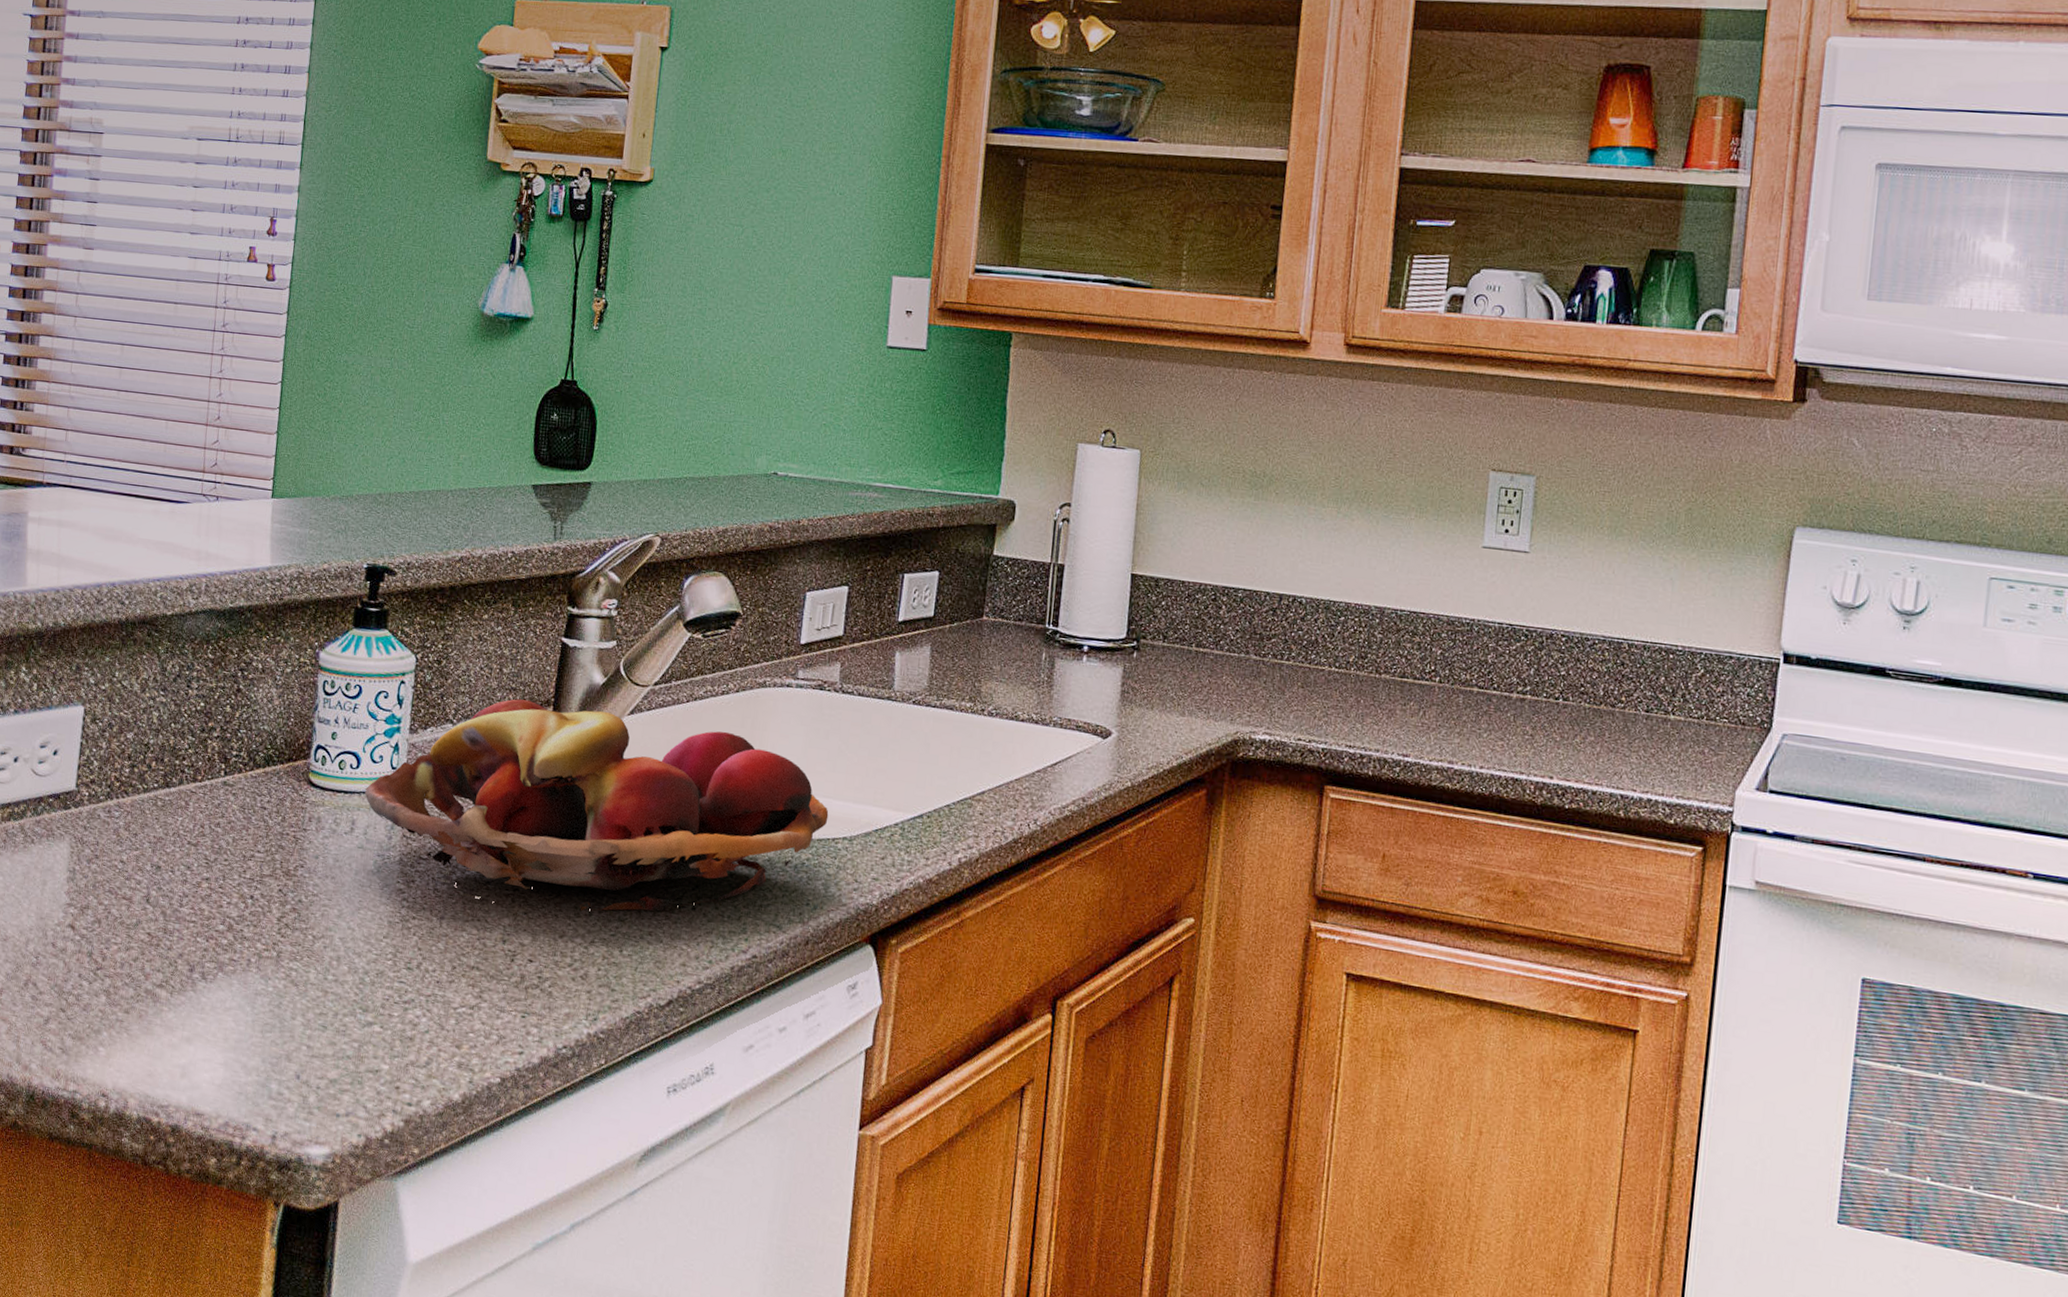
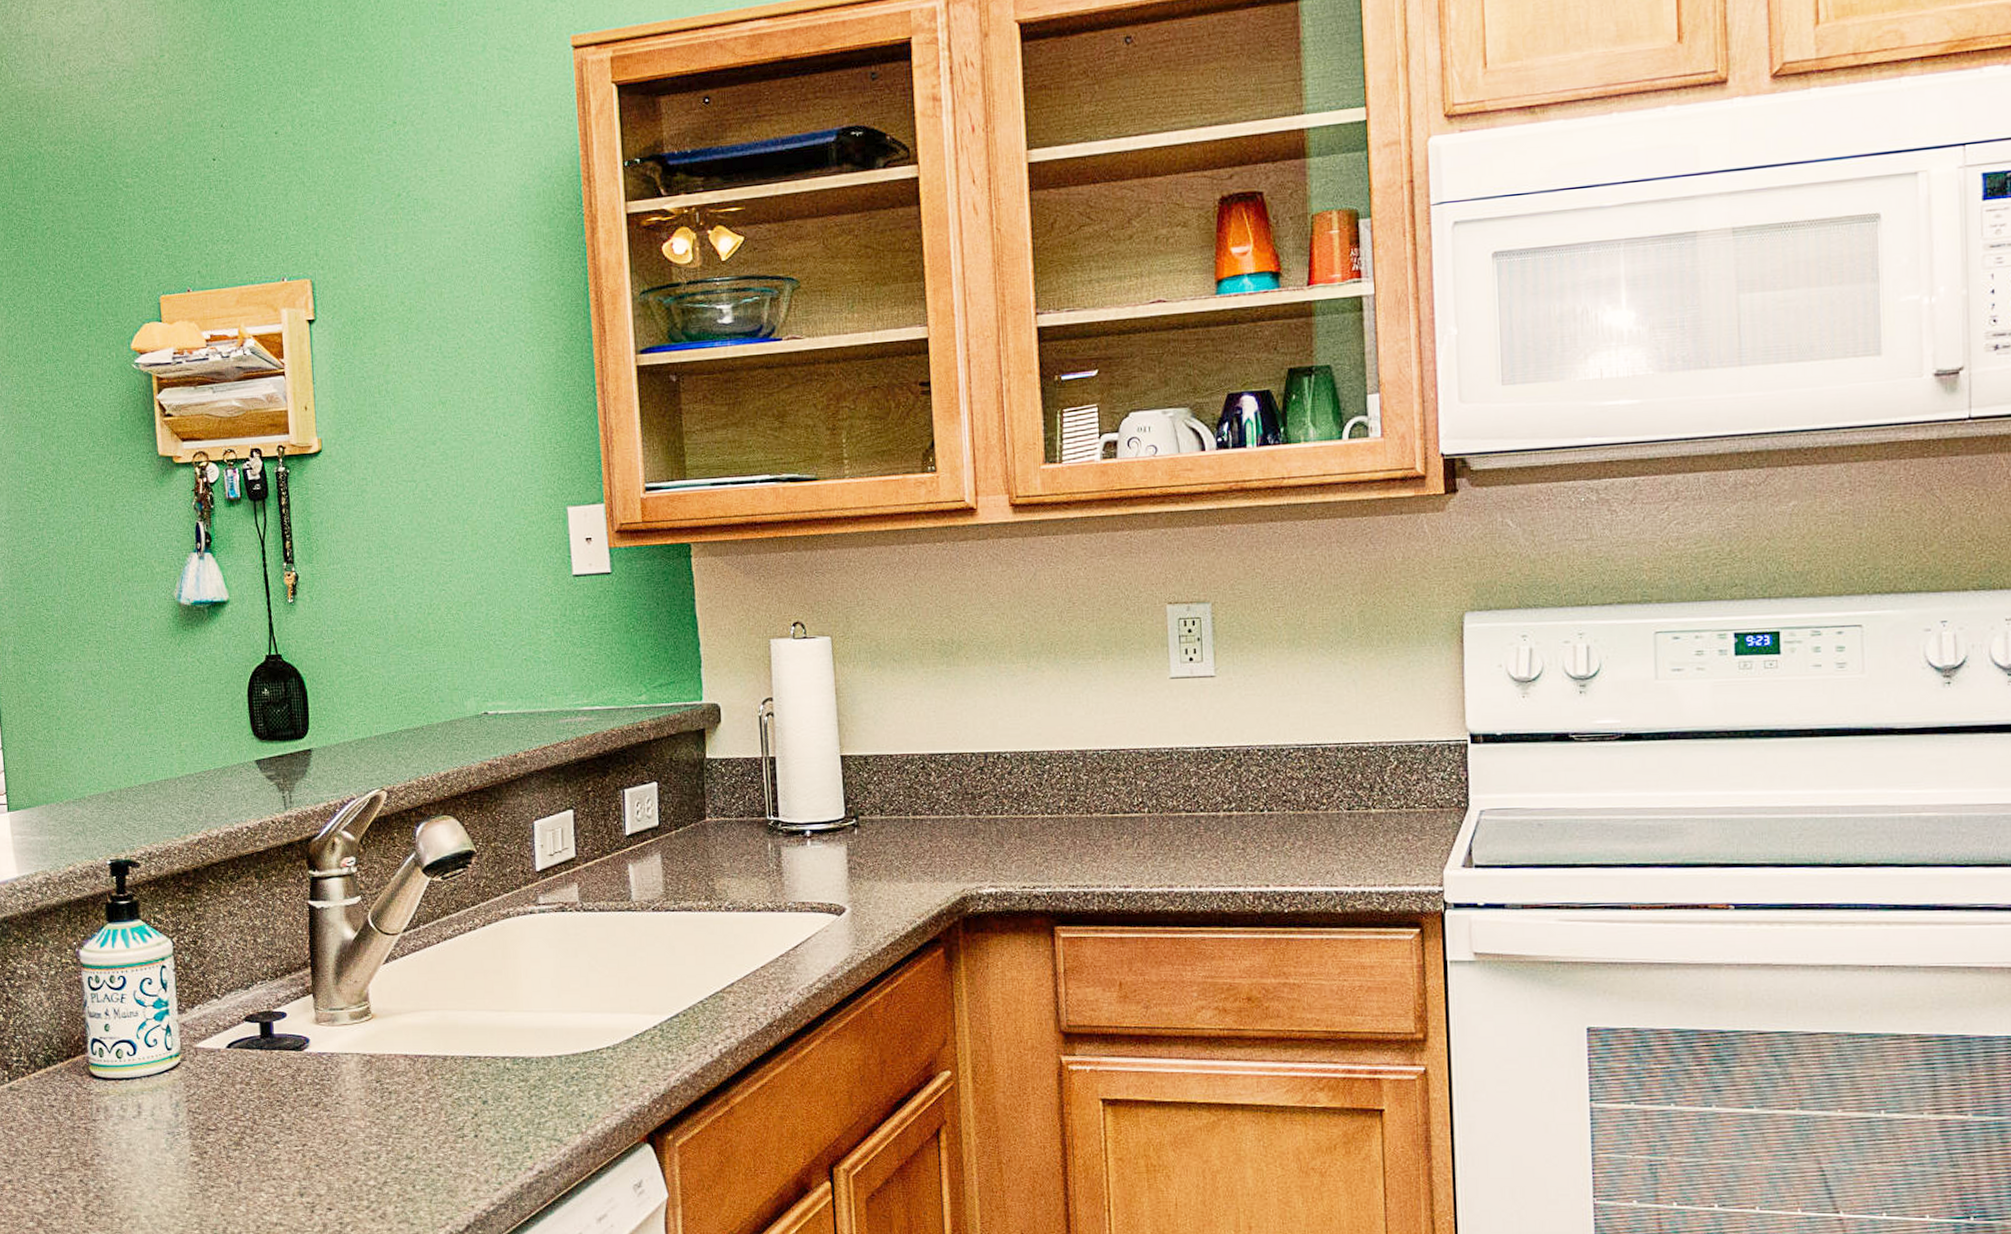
fruit basket: present [365,699,829,912] -> none [146,965,590,1159]

